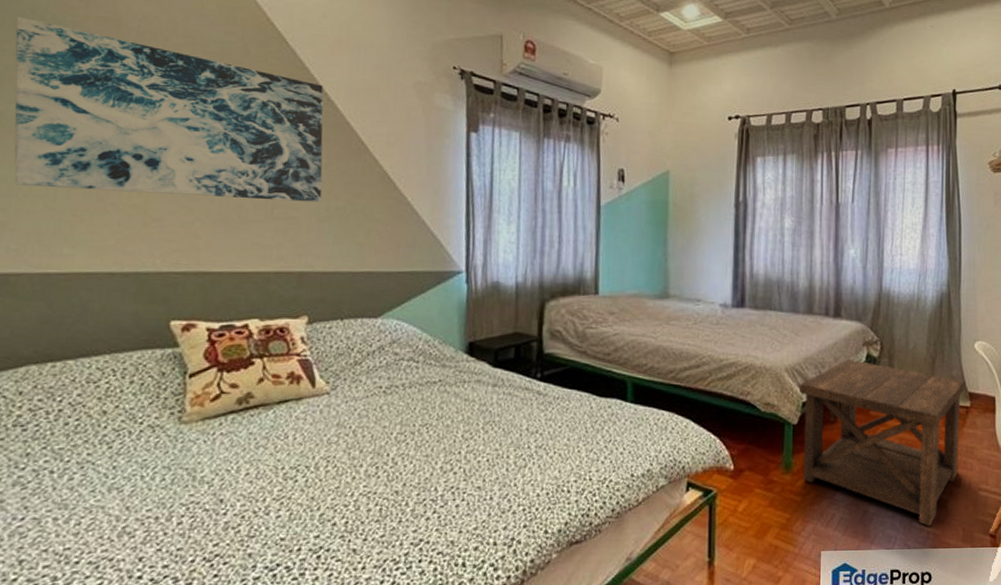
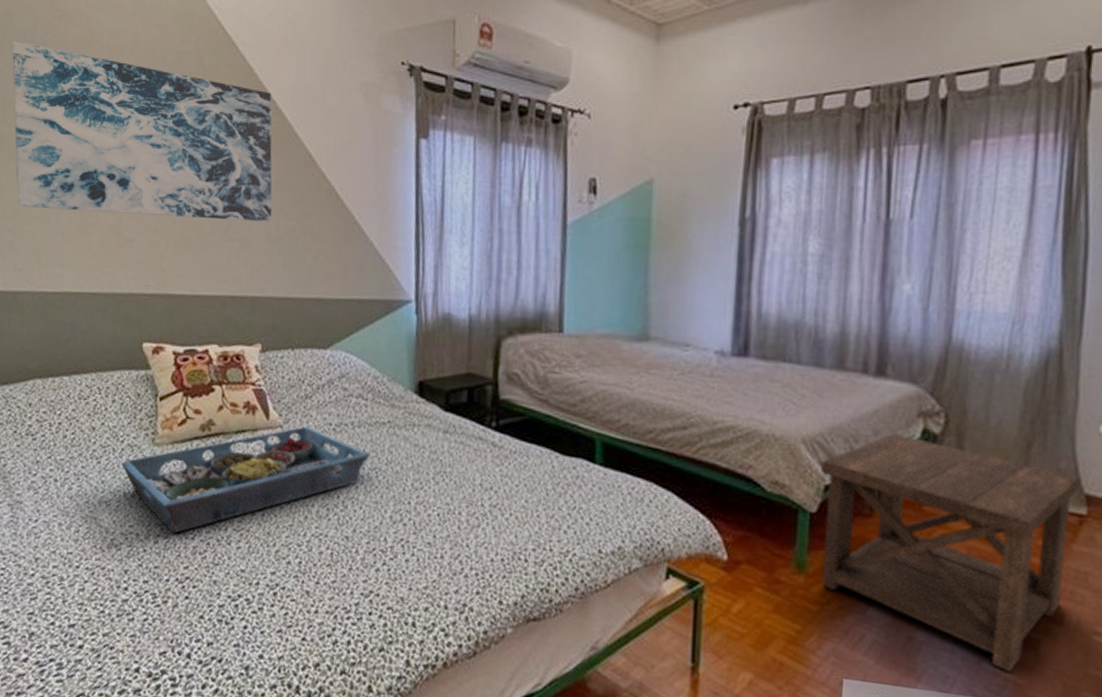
serving tray: none [139,391,421,512] -> present [121,426,371,534]

